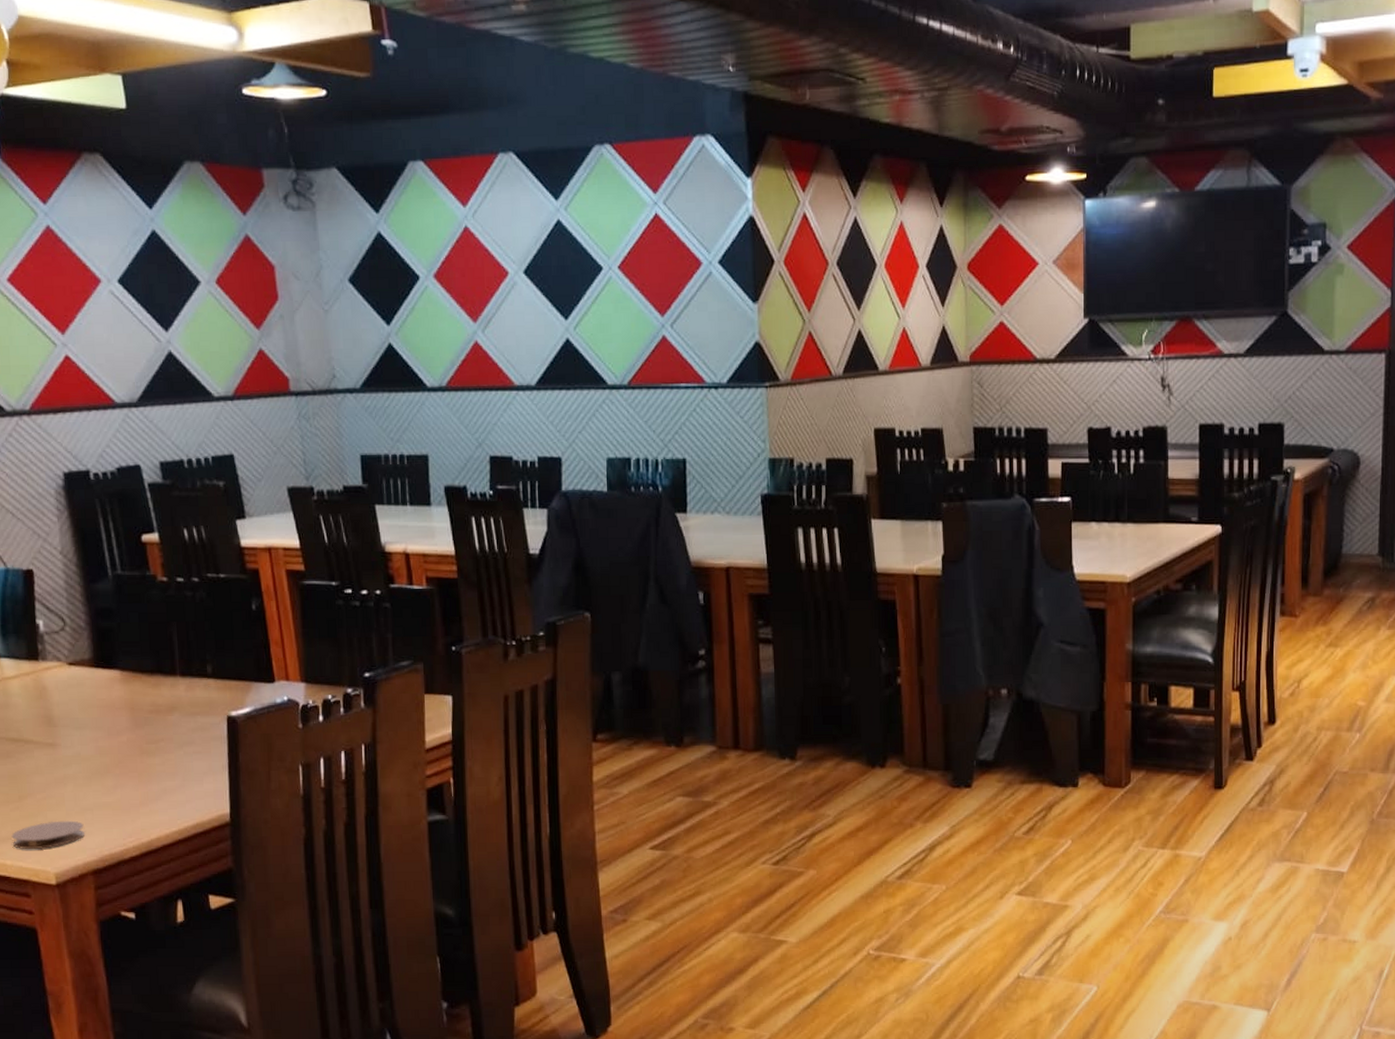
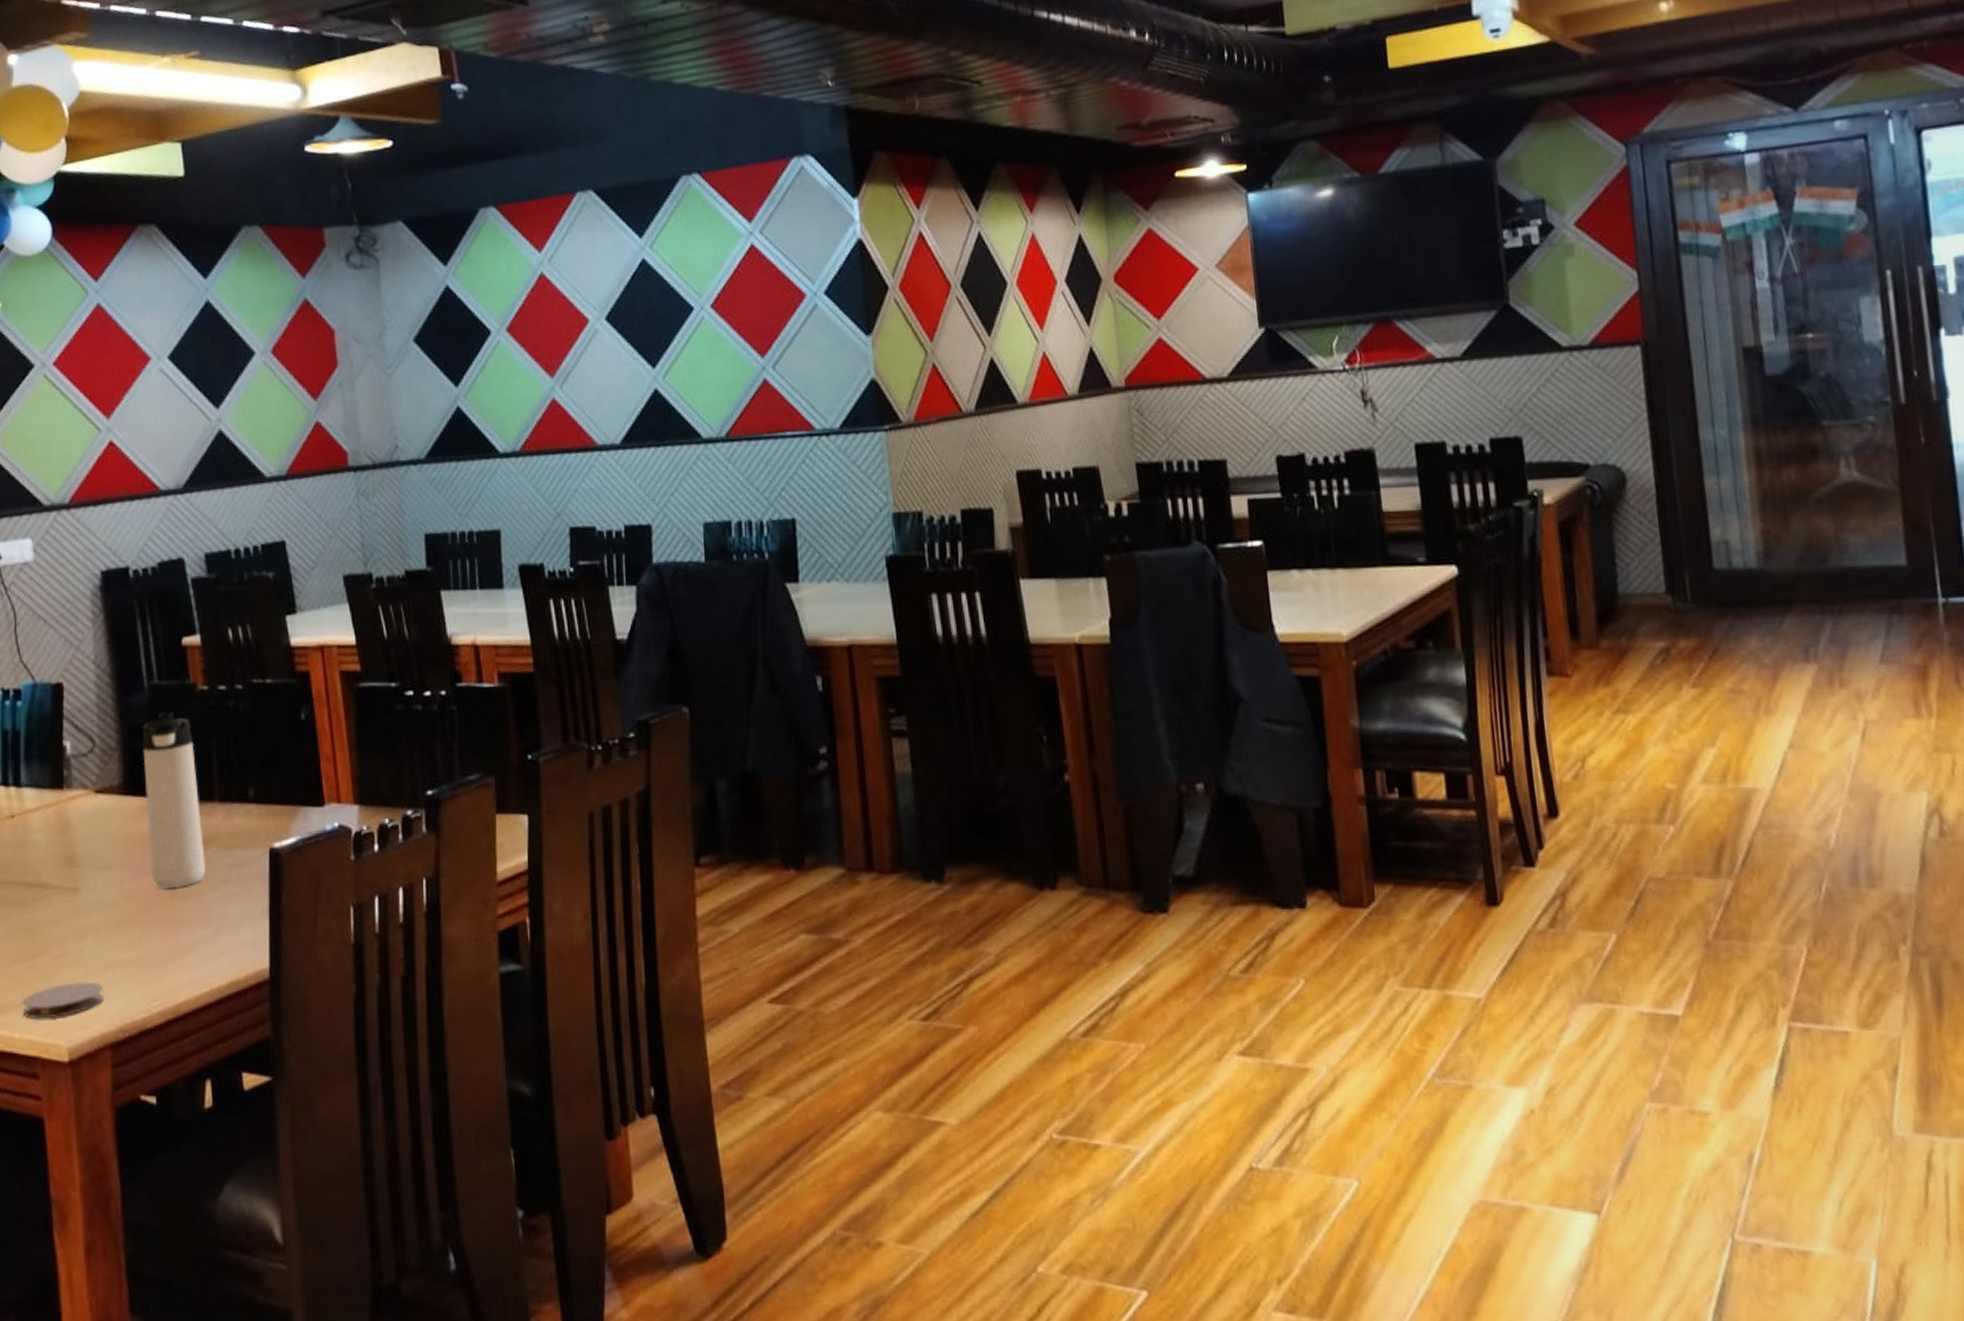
thermos bottle: none [109,598,171,747] -> present [143,712,205,890]

